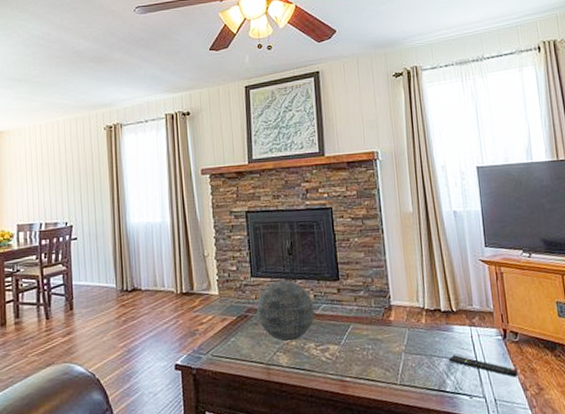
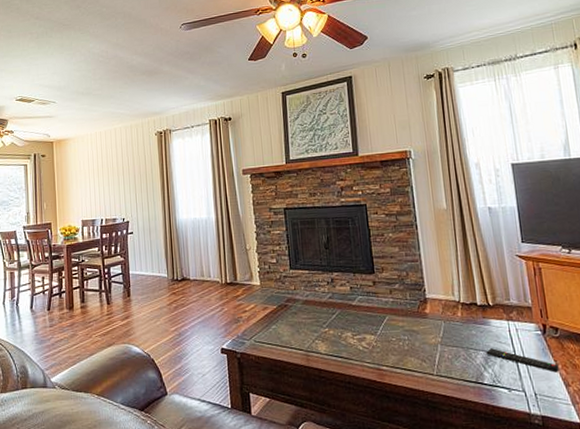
decorative orb: present [257,280,315,342] -> none [296,273,351,330]

